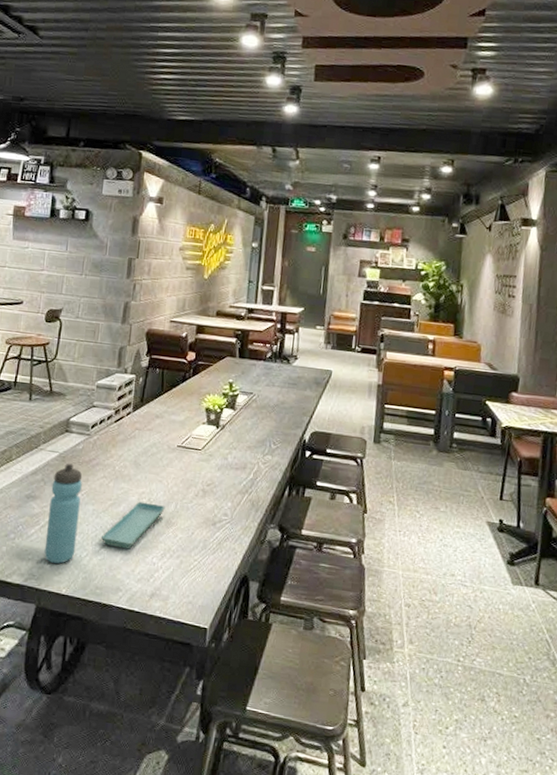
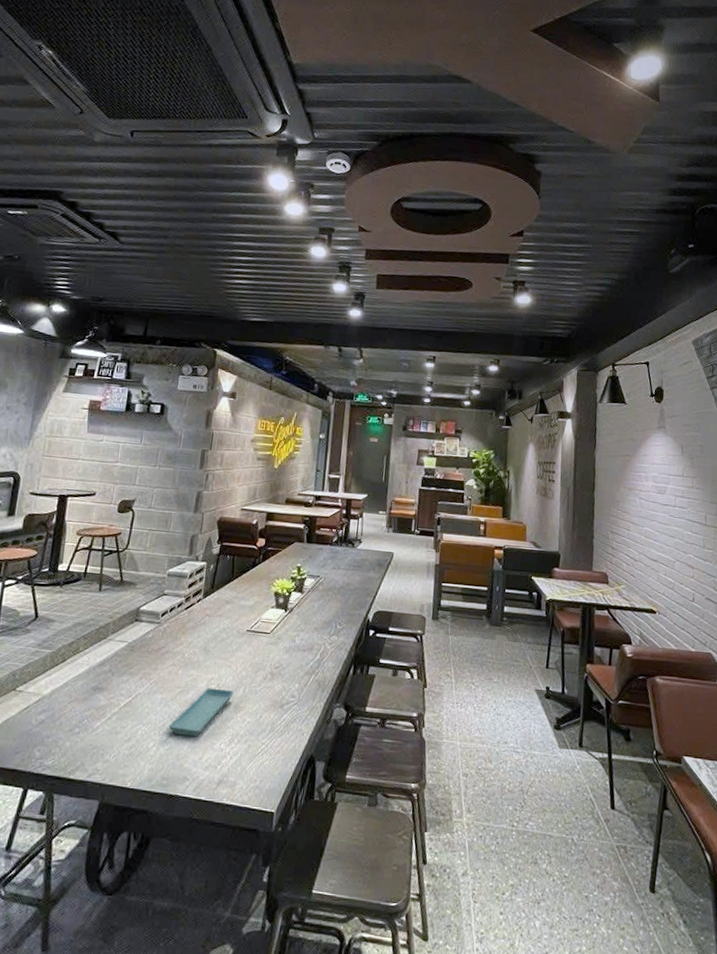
water bottle: present [44,463,82,564] -> none [109,652,151,756]

